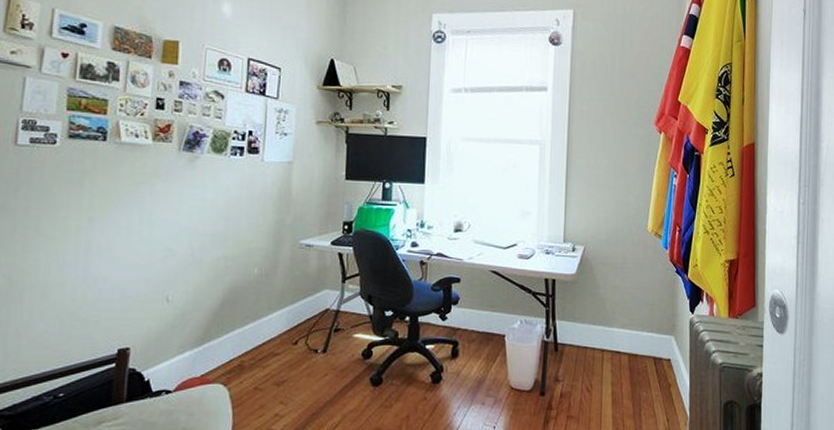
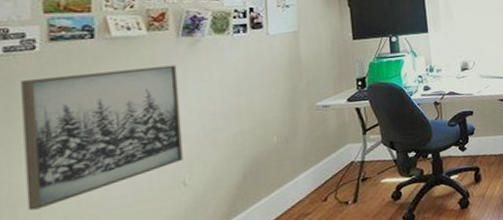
wall art: none [33,173,175,298] -> present [21,65,183,211]

